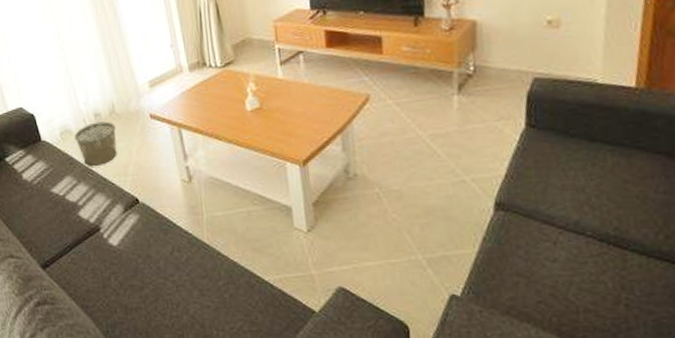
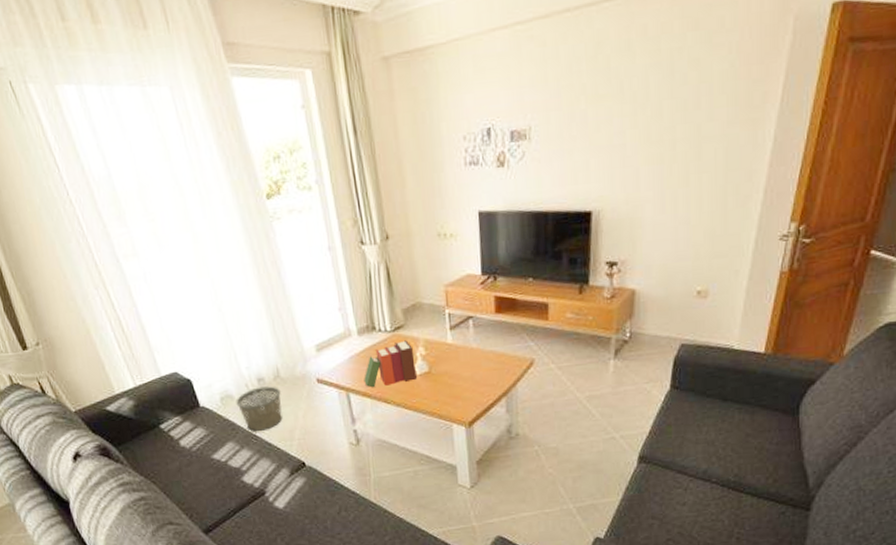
books: none [195,76,248,124] -> present [364,340,417,388]

